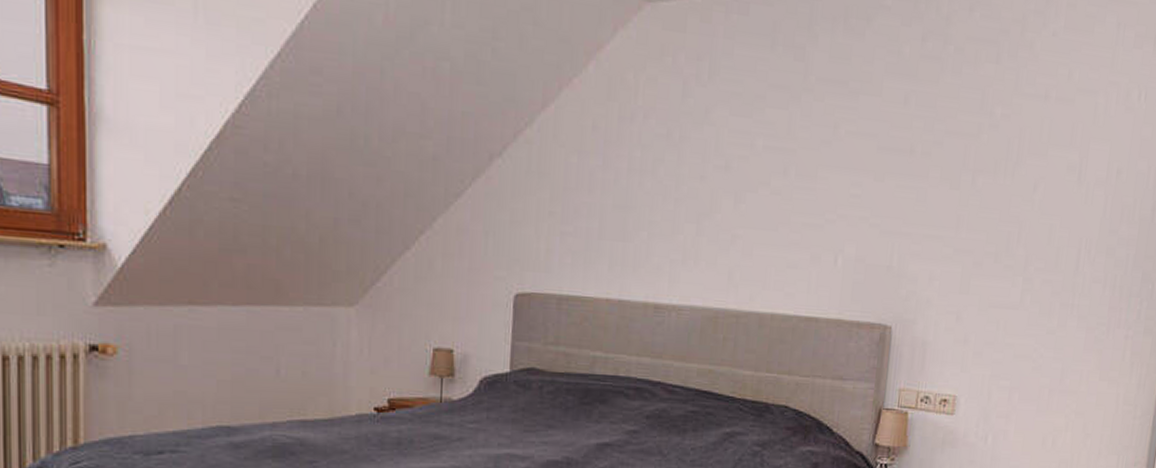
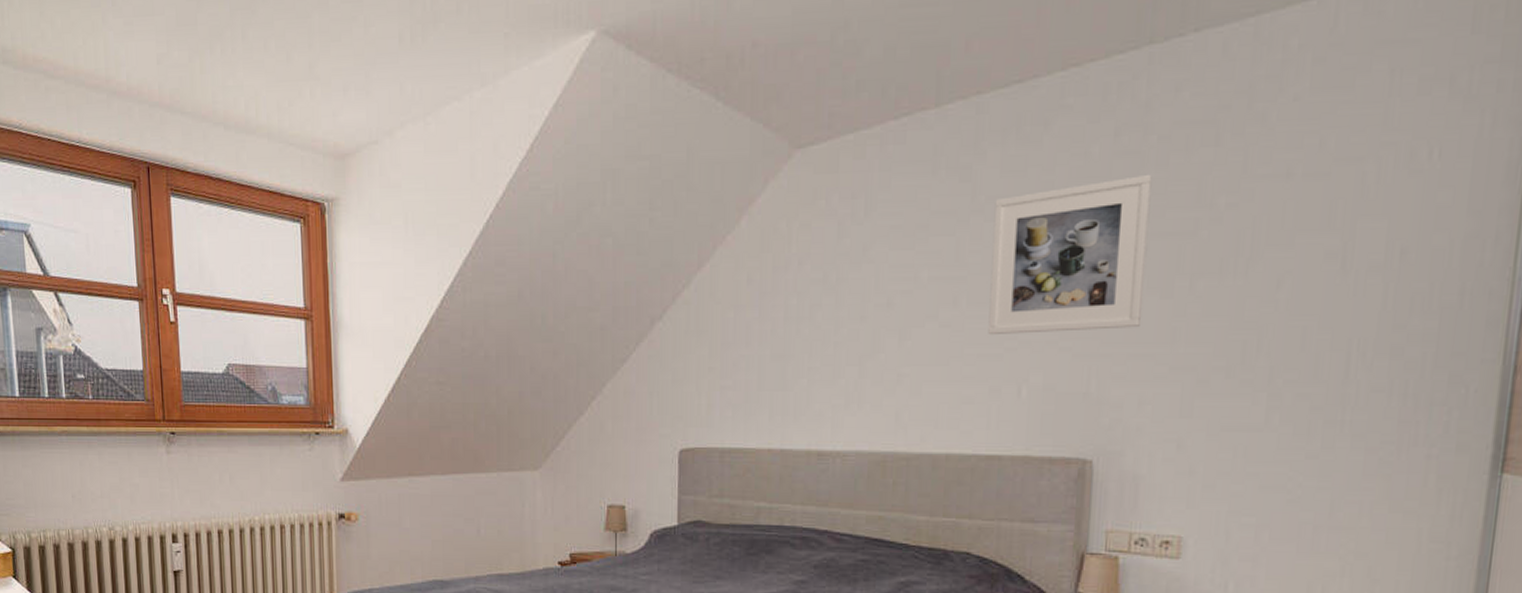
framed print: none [812,79,949,213] -> present [988,175,1152,336]

